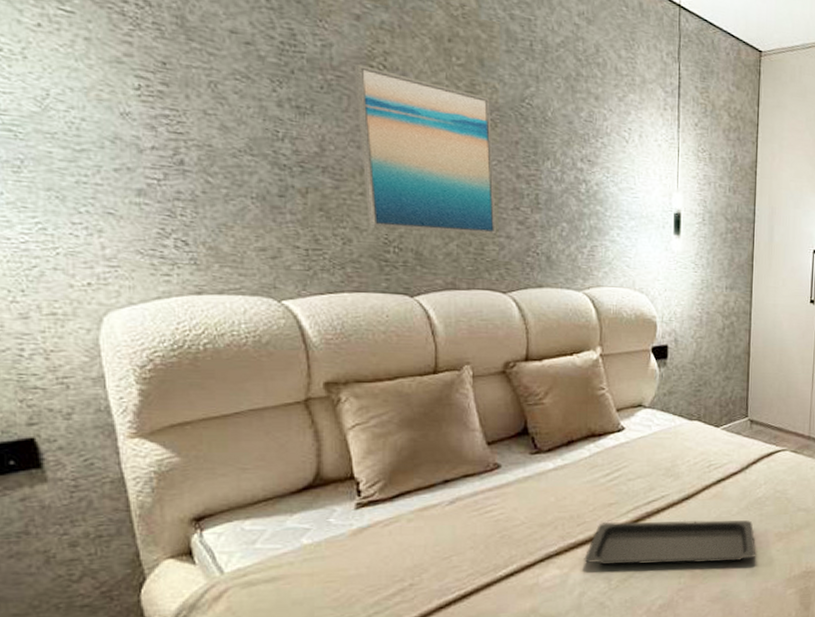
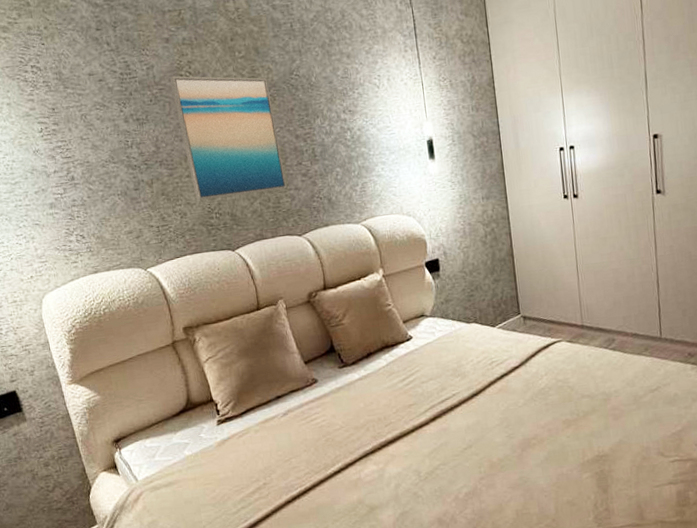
serving tray: present [584,520,756,566] -> none [394,410,548,460]

